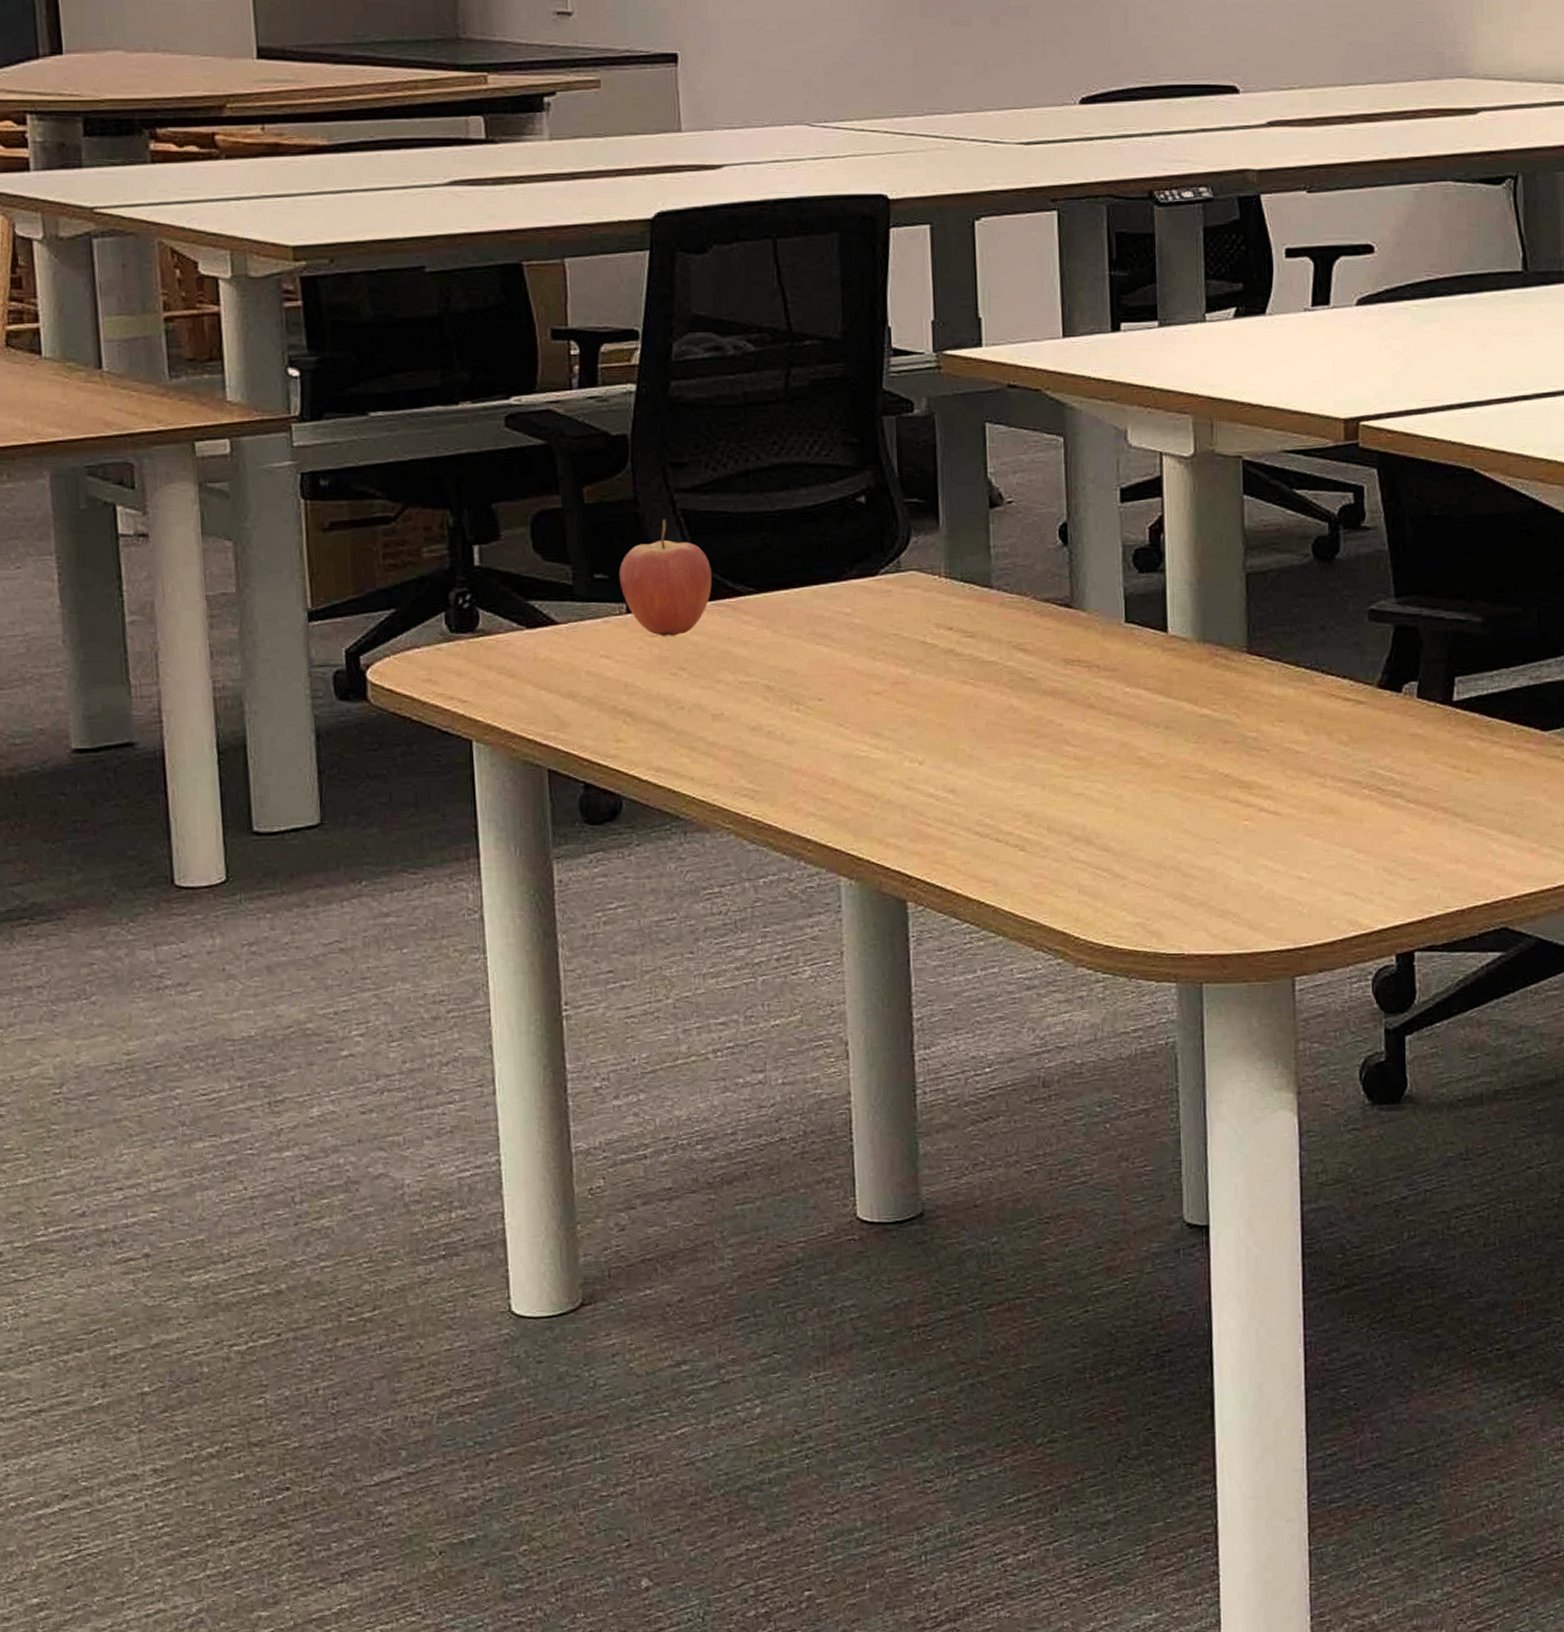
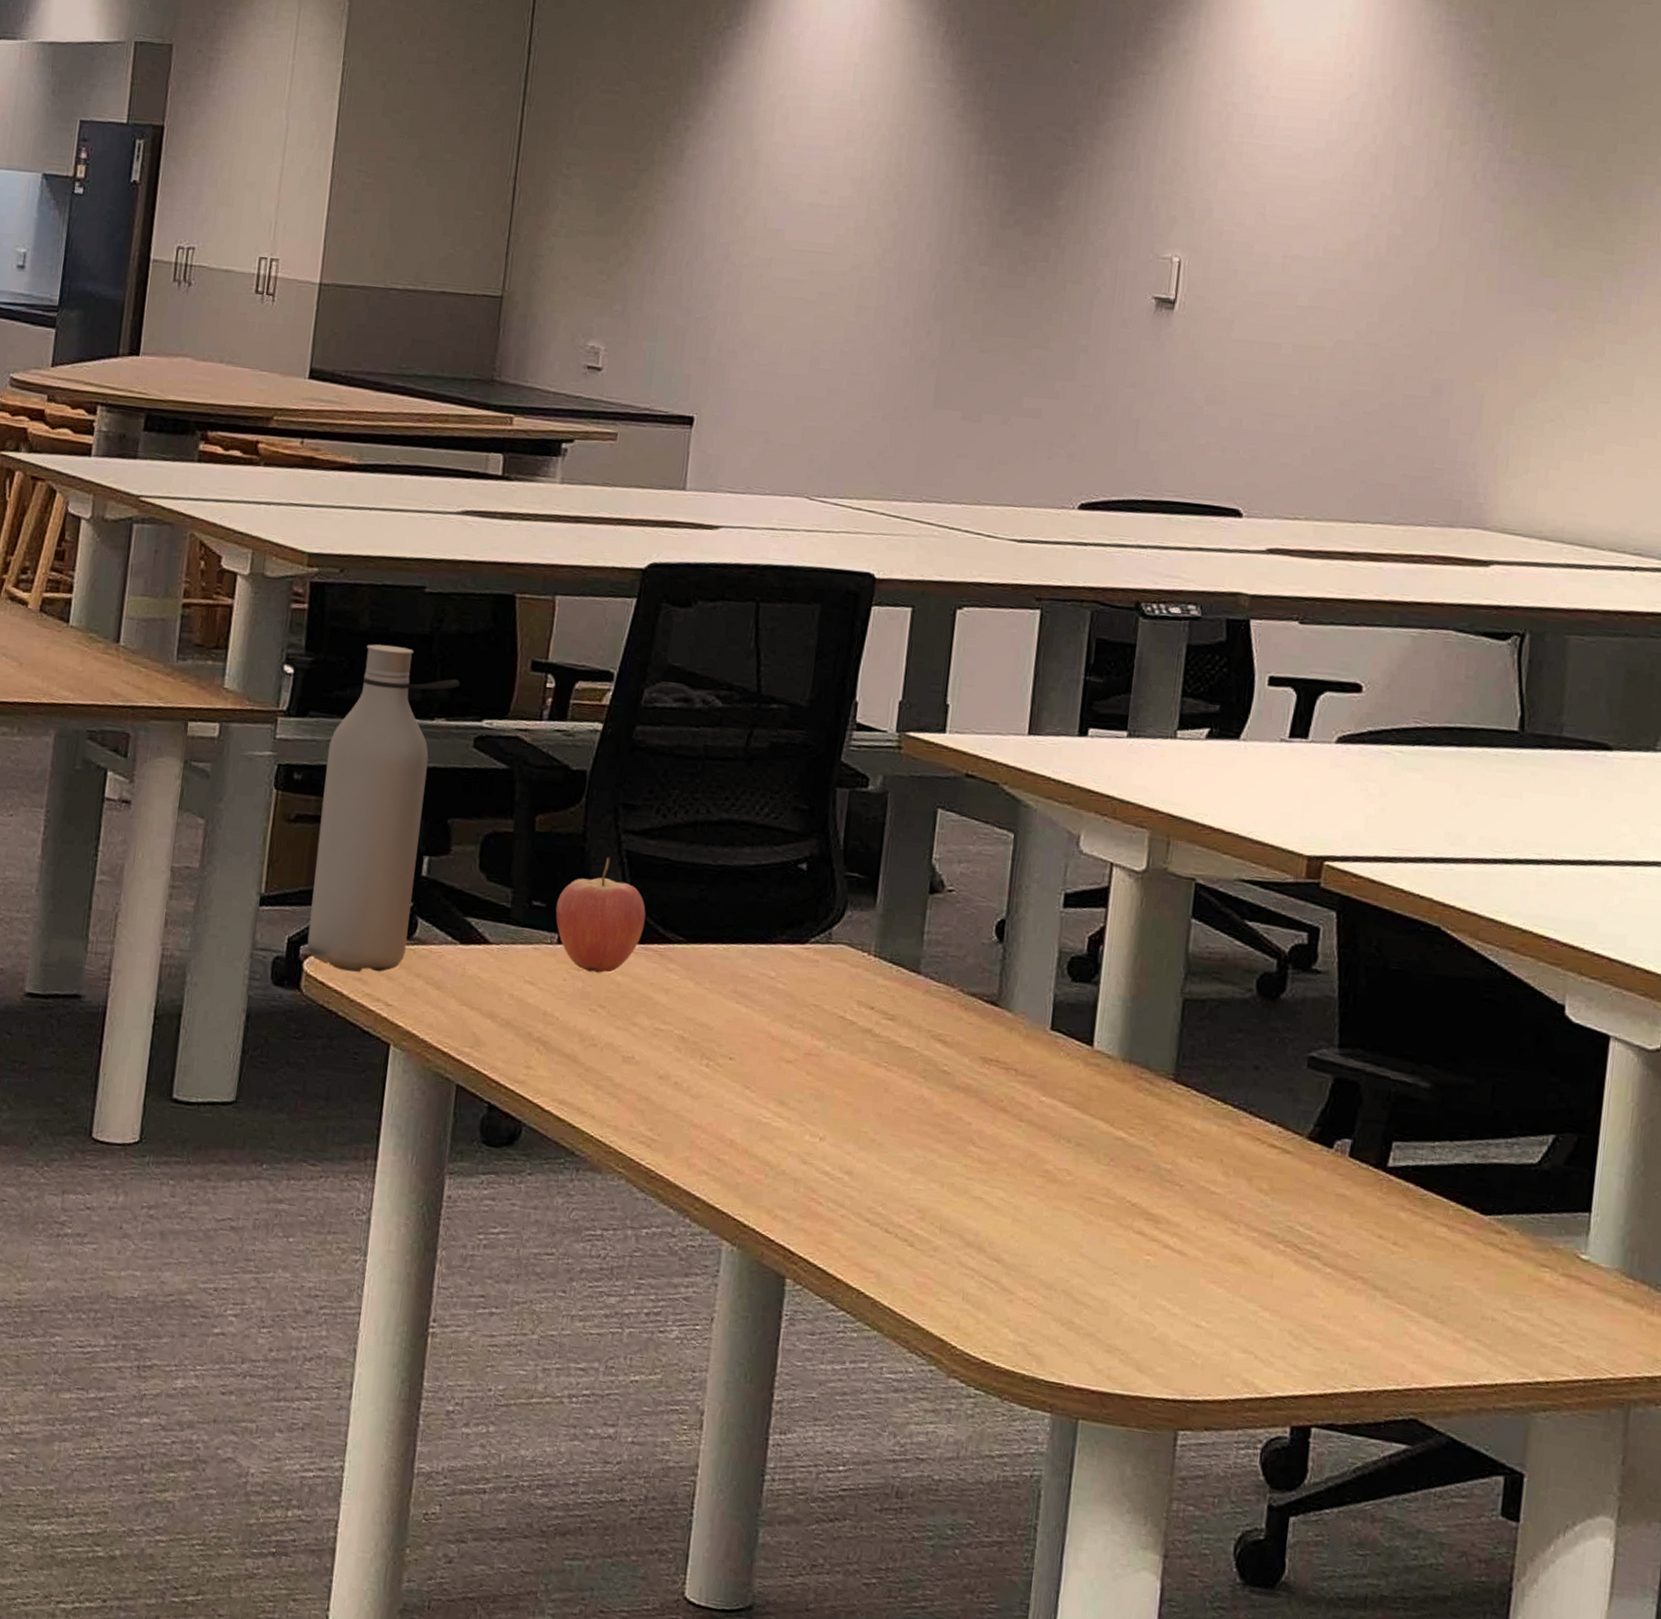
water bottle: none [351,333,480,674] -> present [307,644,460,972]

